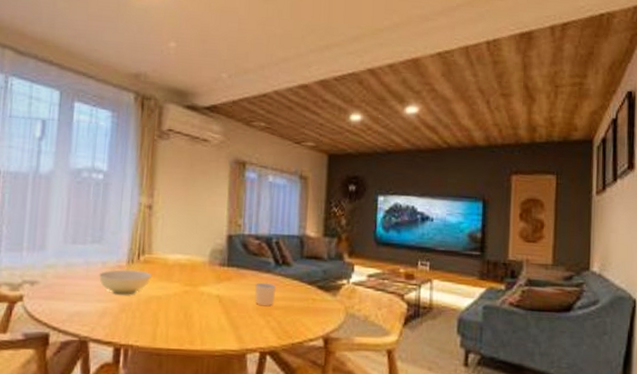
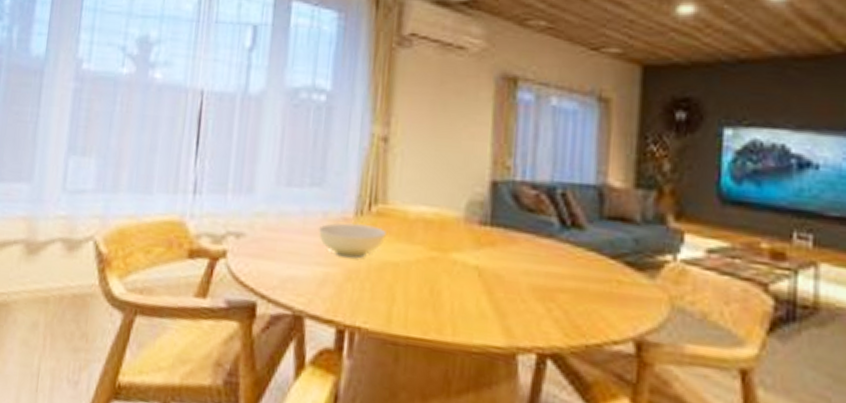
cup: present [254,282,275,307] -> none [529,251,561,288]

